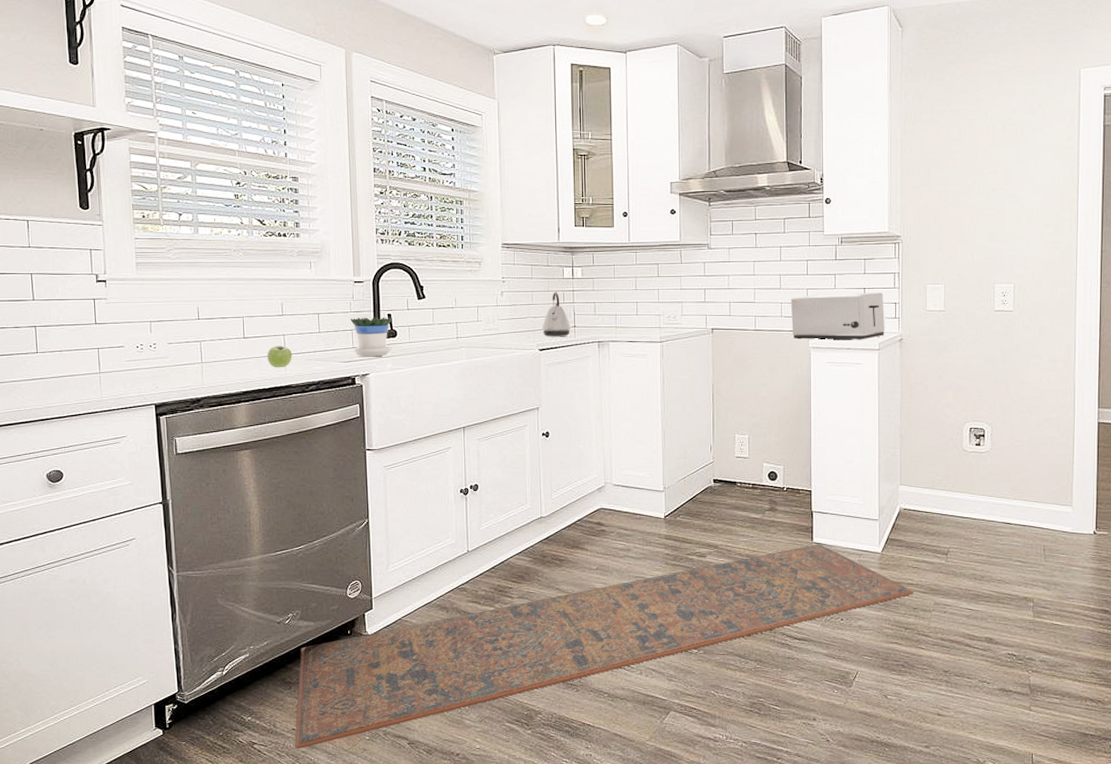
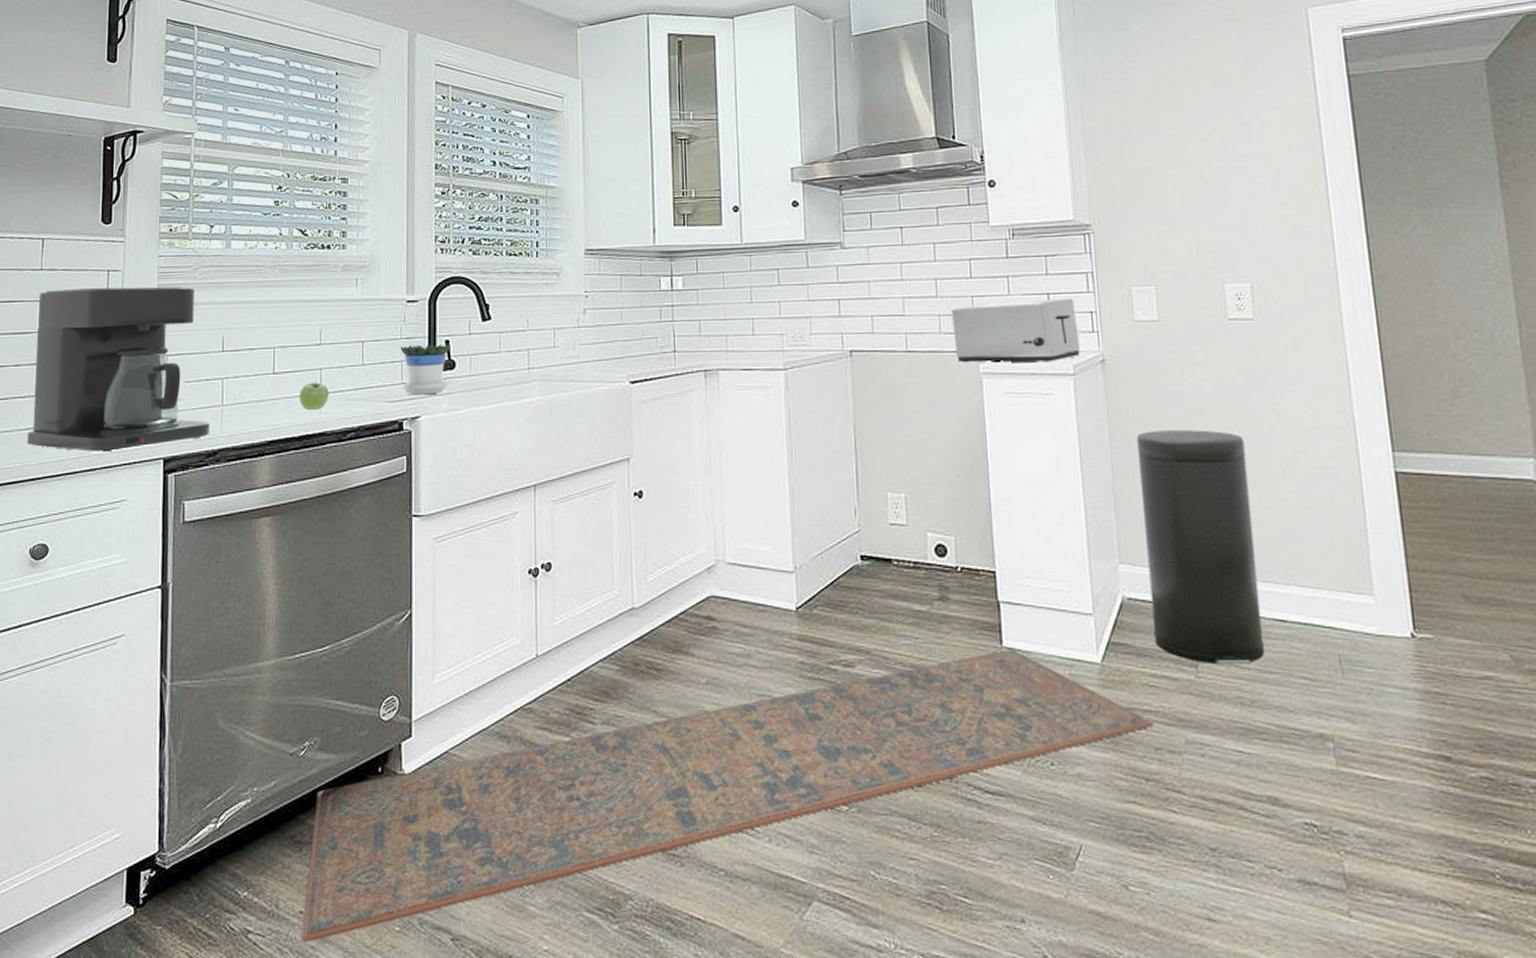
coffee maker: none [29,264,192,399] -> present [26,286,210,453]
kettle: present [542,291,571,337] -> none [634,306,670,366]
pedal bin: none [919,391,996,553] -> present [1136,430,1265,665]

